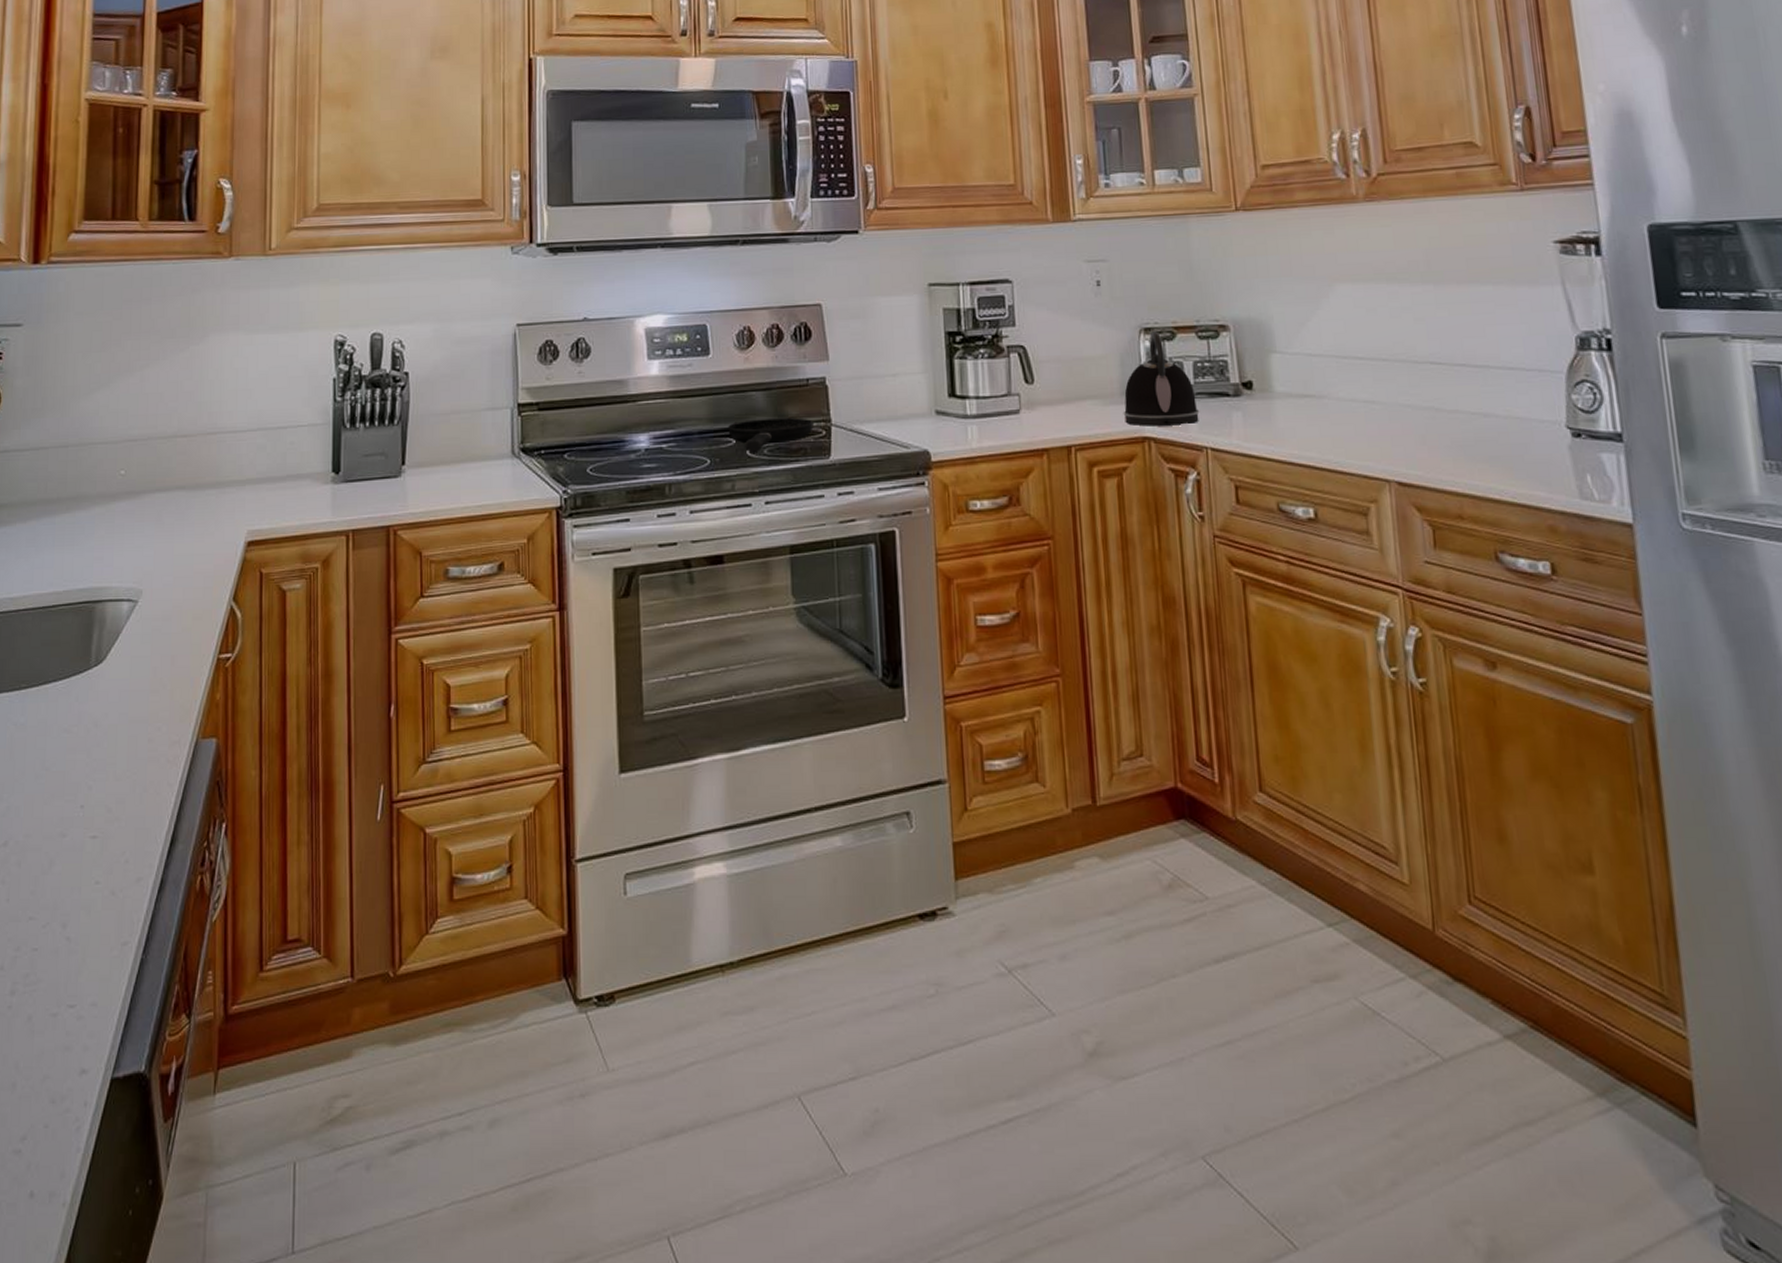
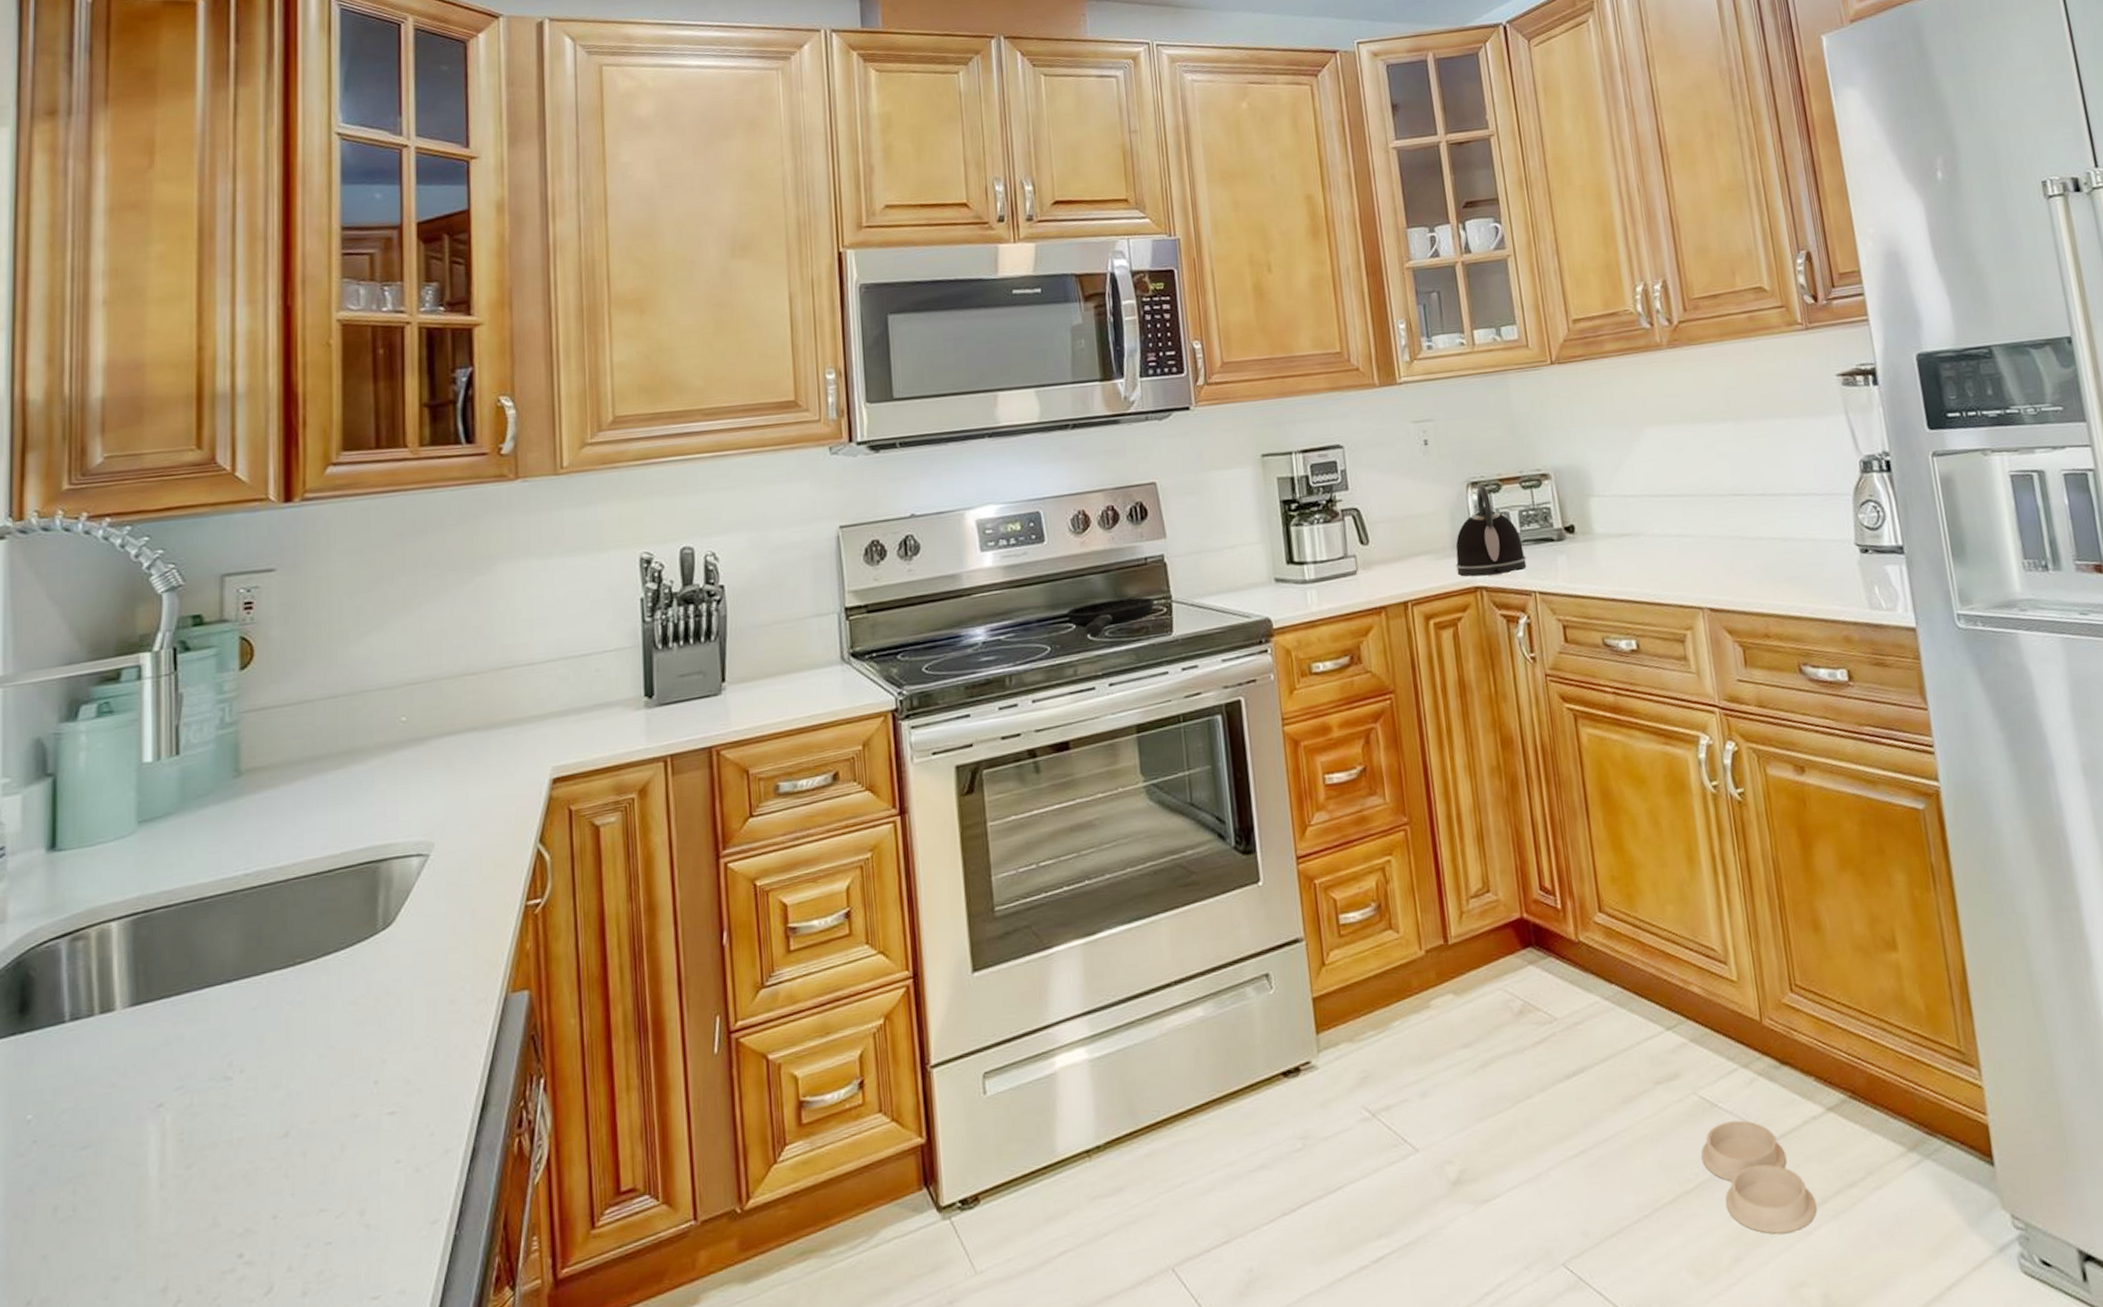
pet bowl: none [1359,1034,1488,1164] -> present [1701,1120,1817,1234]

